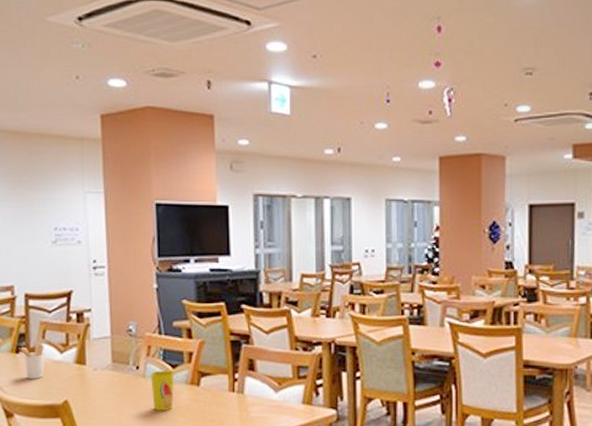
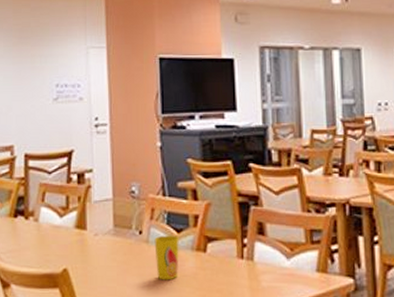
utensil holder: present [19,344,44,379] -> none [17,208,43,245]

